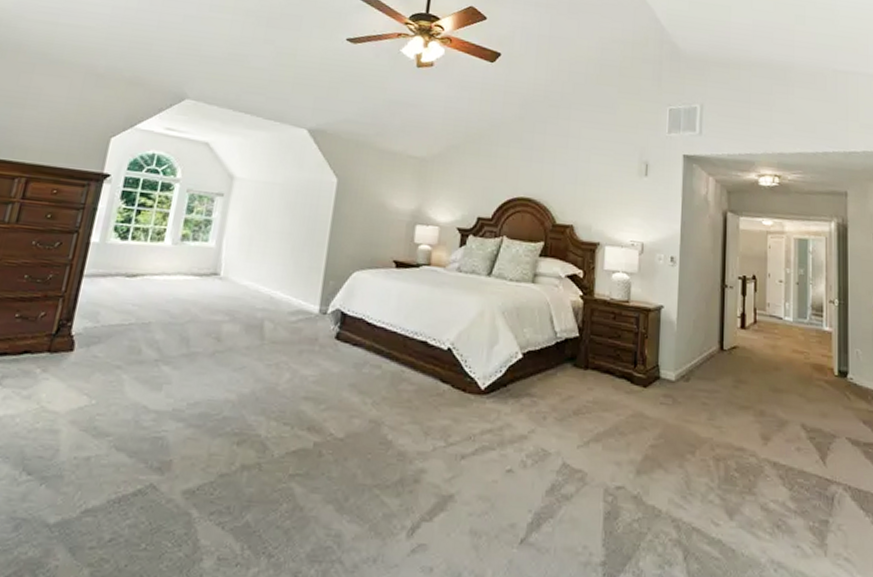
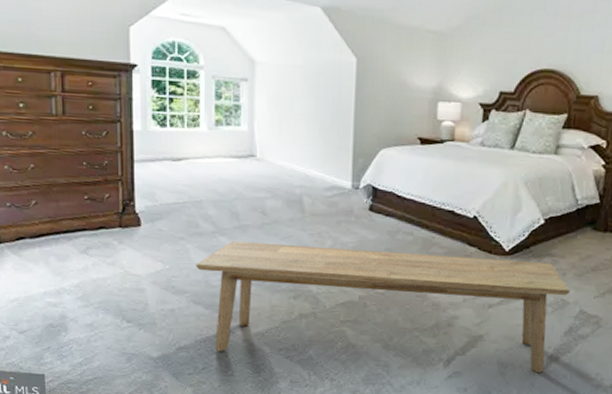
bench: none [128,371,551,546] -> present [196,241,570,373]

